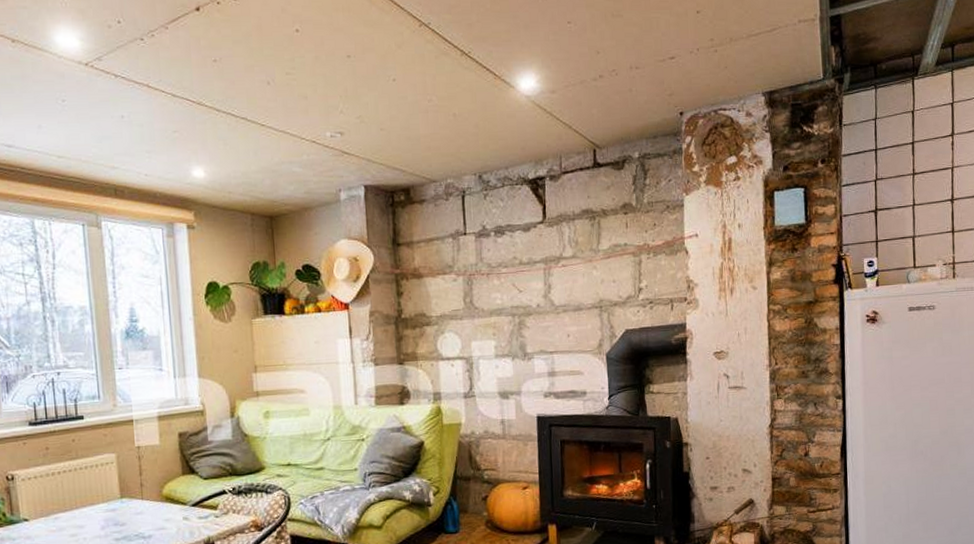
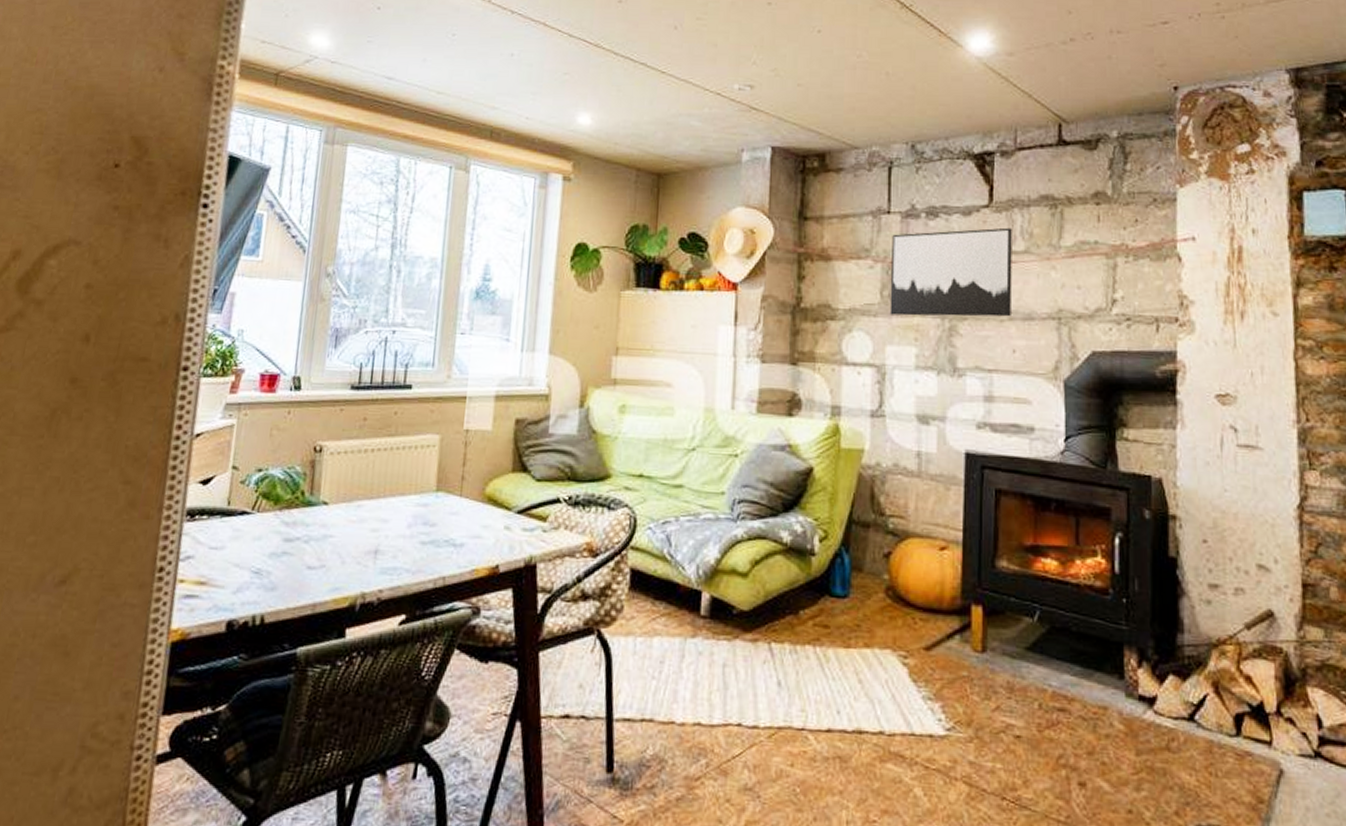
wall art: none [469,238,565,317] -> present [889,227,1013,317]

